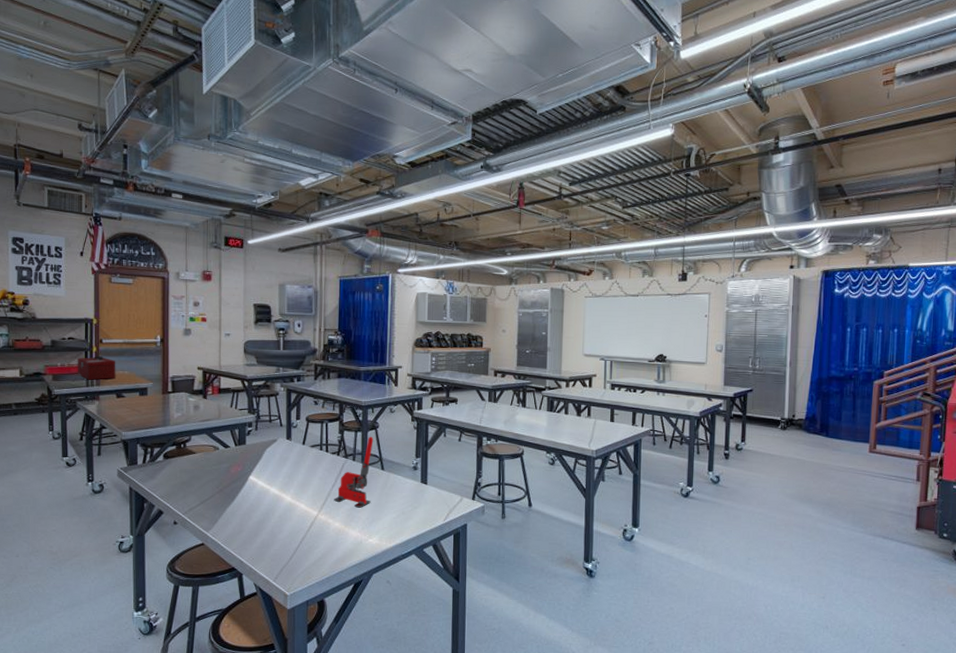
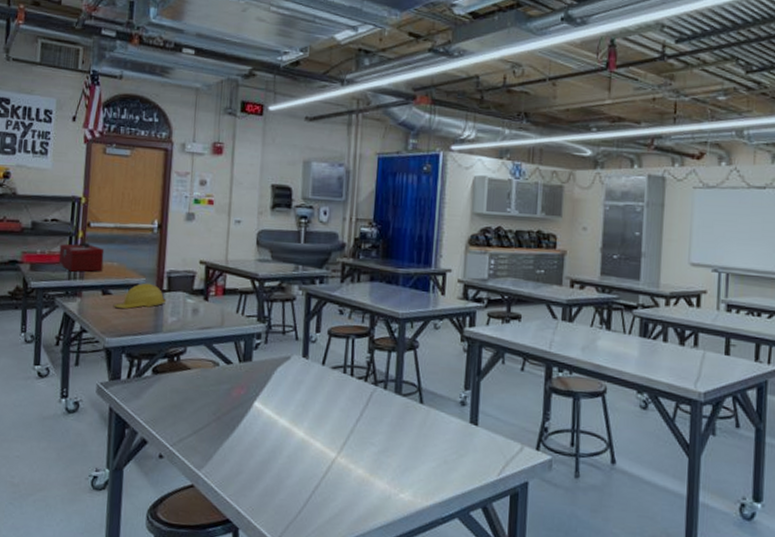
hard hat: none [126,386,172,409] -> present [113,283,167,310]
clamp: present [334,436,374,508] -> none [358,358,412,452]

